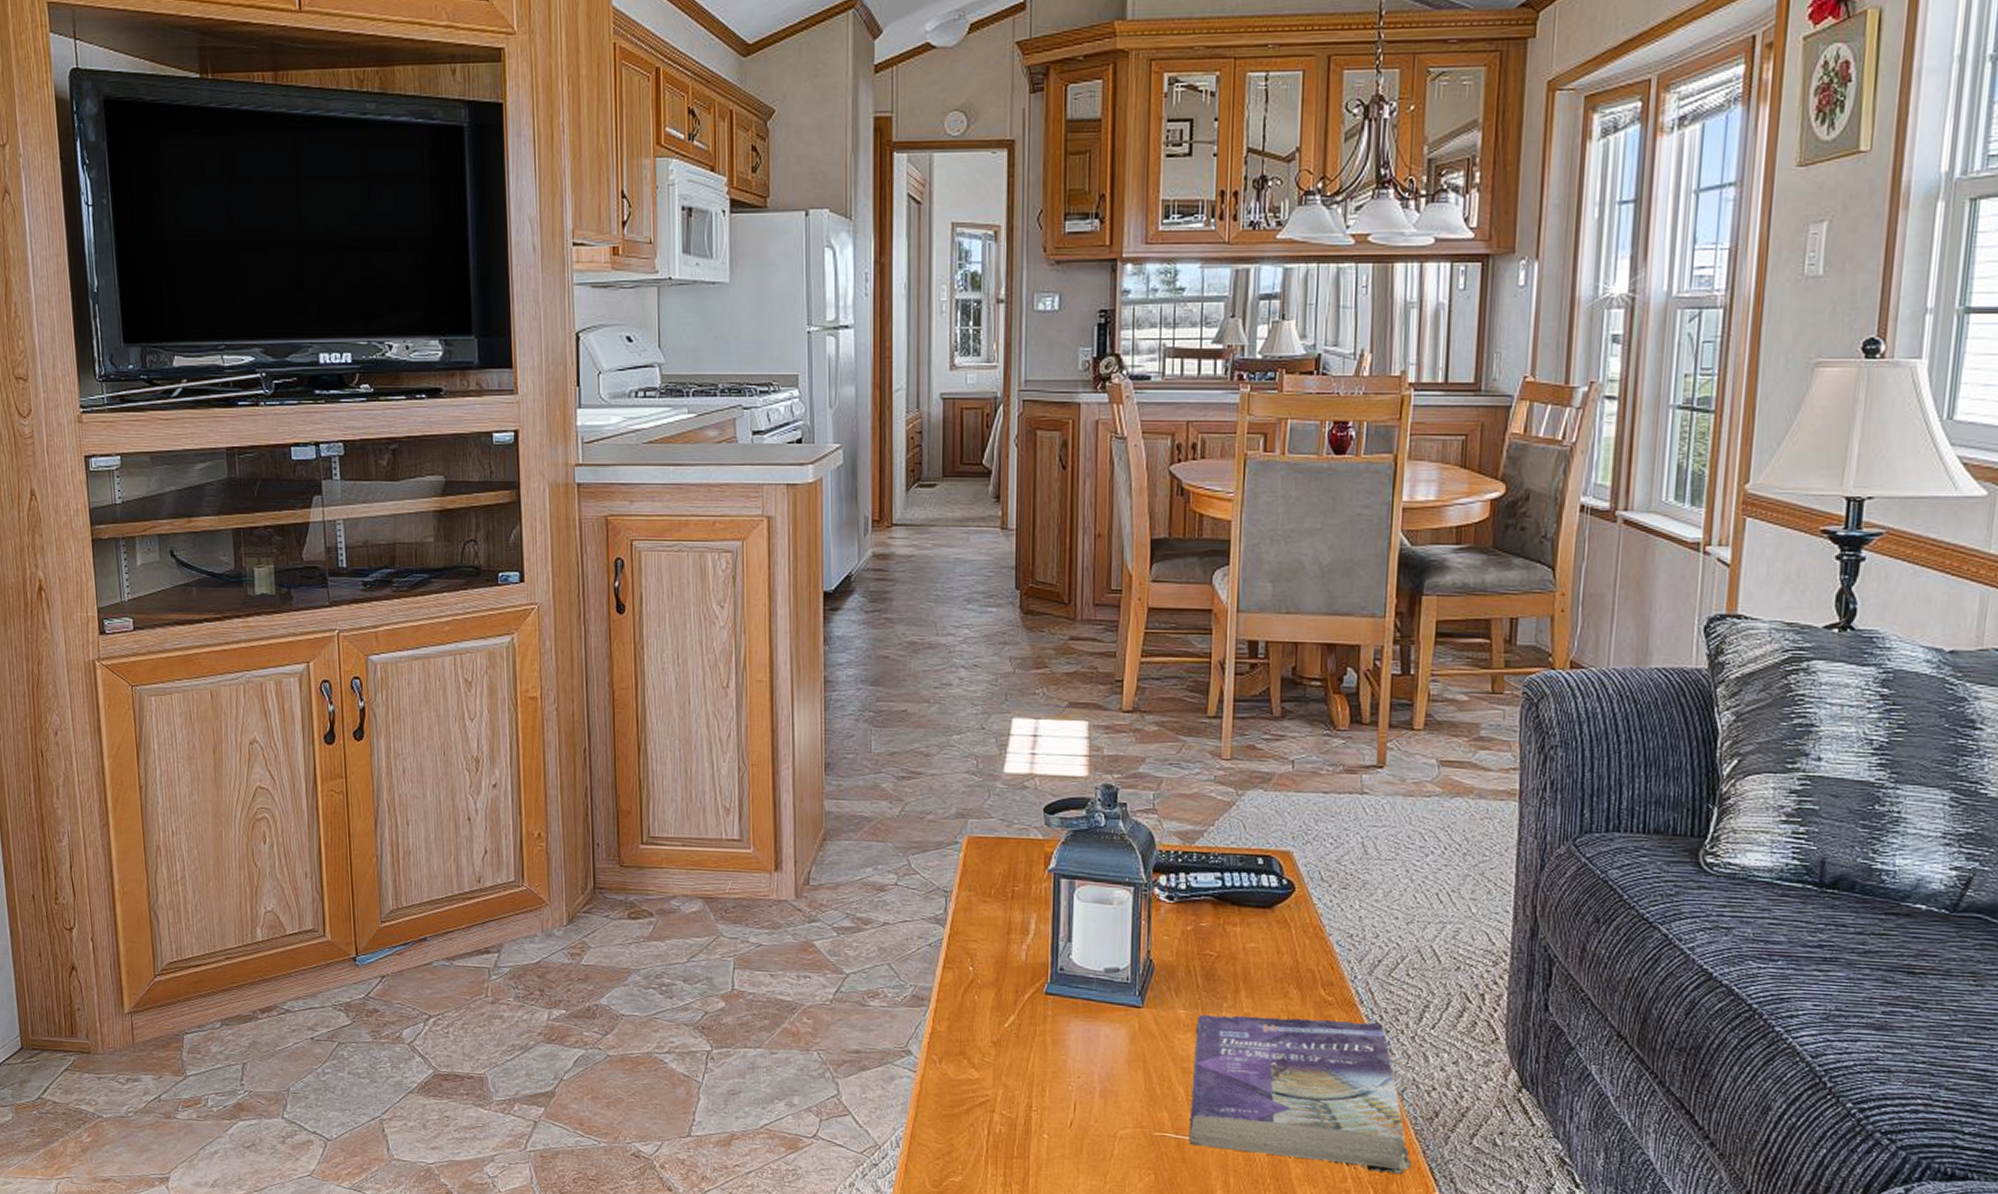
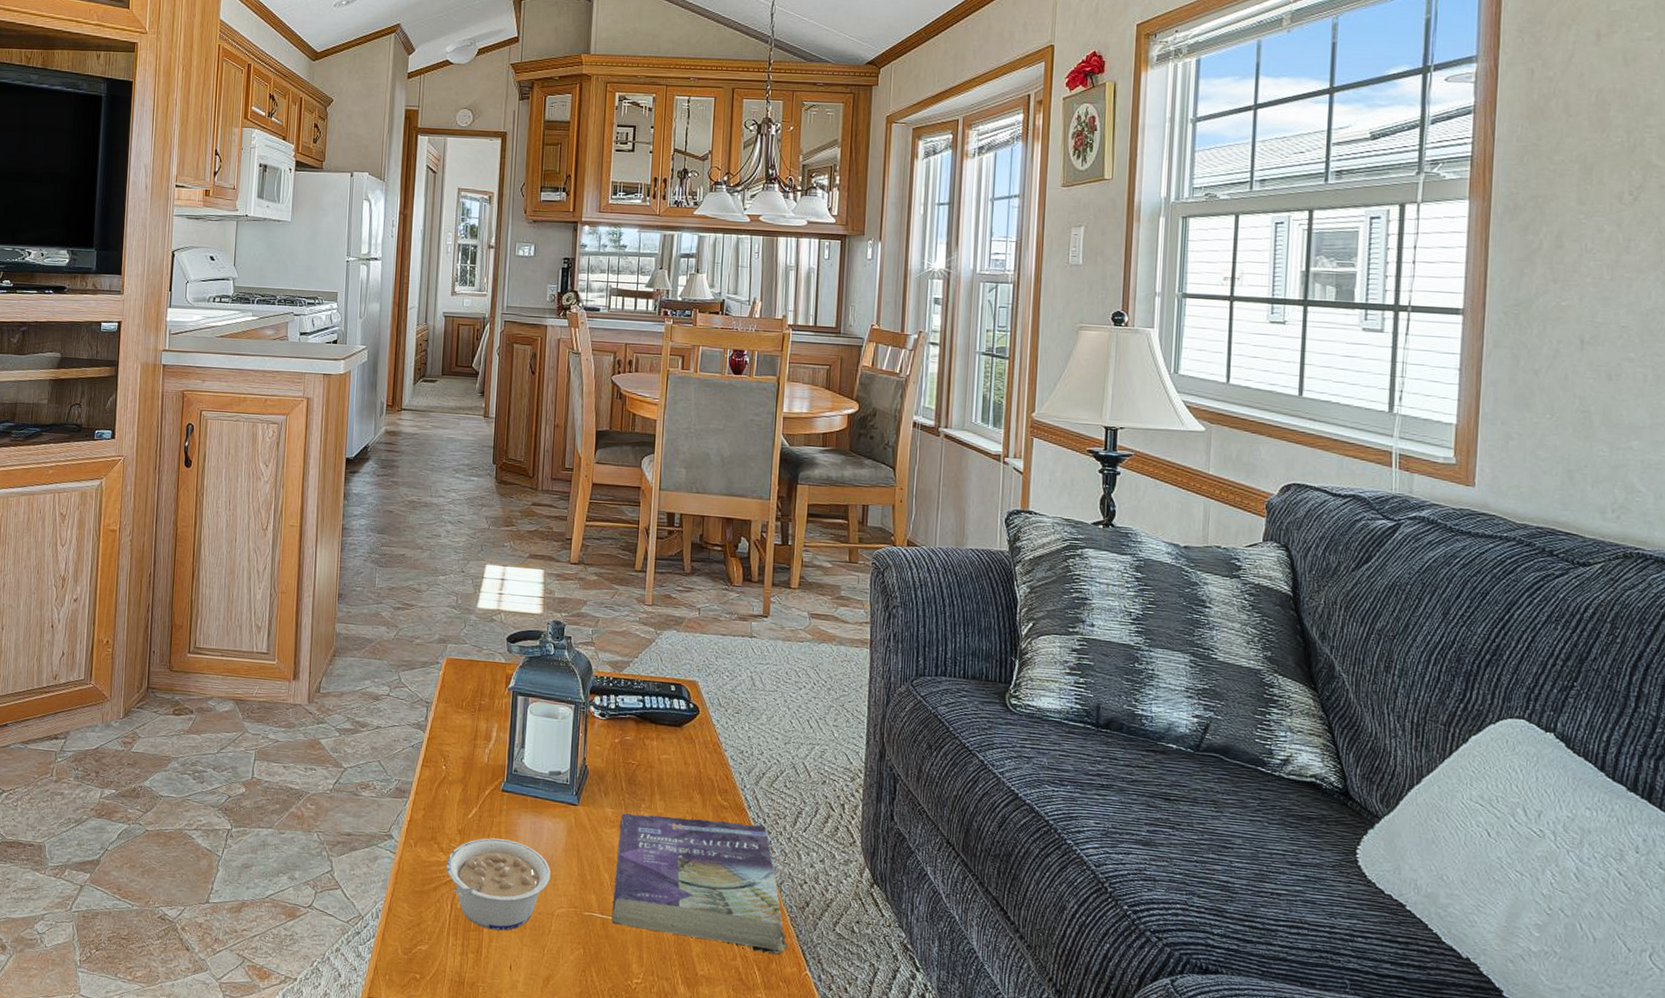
legume: none [979,1050,1110,1157] -> present [446,838,550,931]

